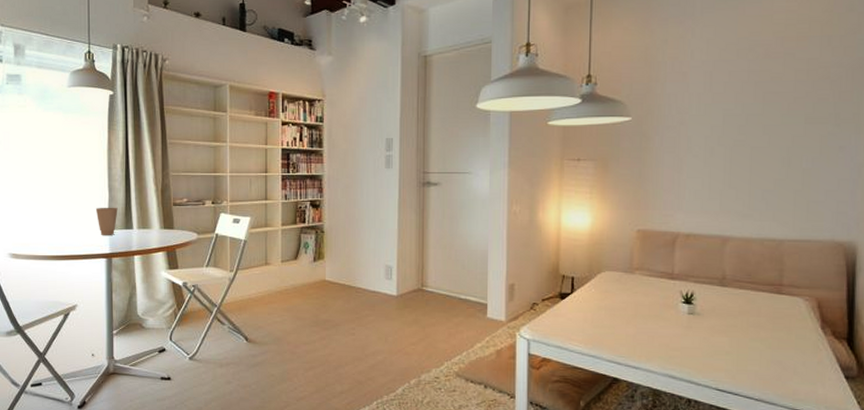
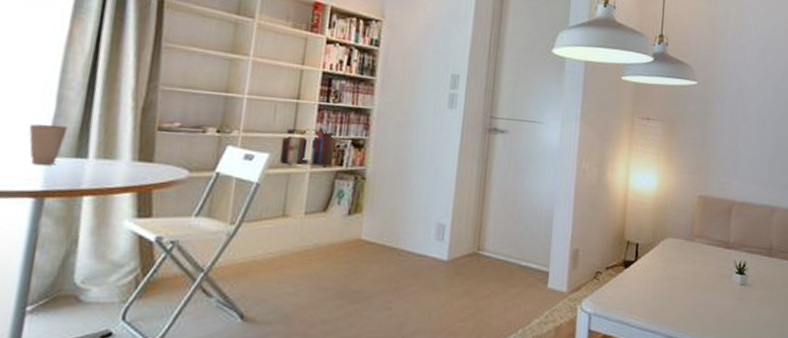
books: none [259,196,297,224] -> present [280,129,335,166]

